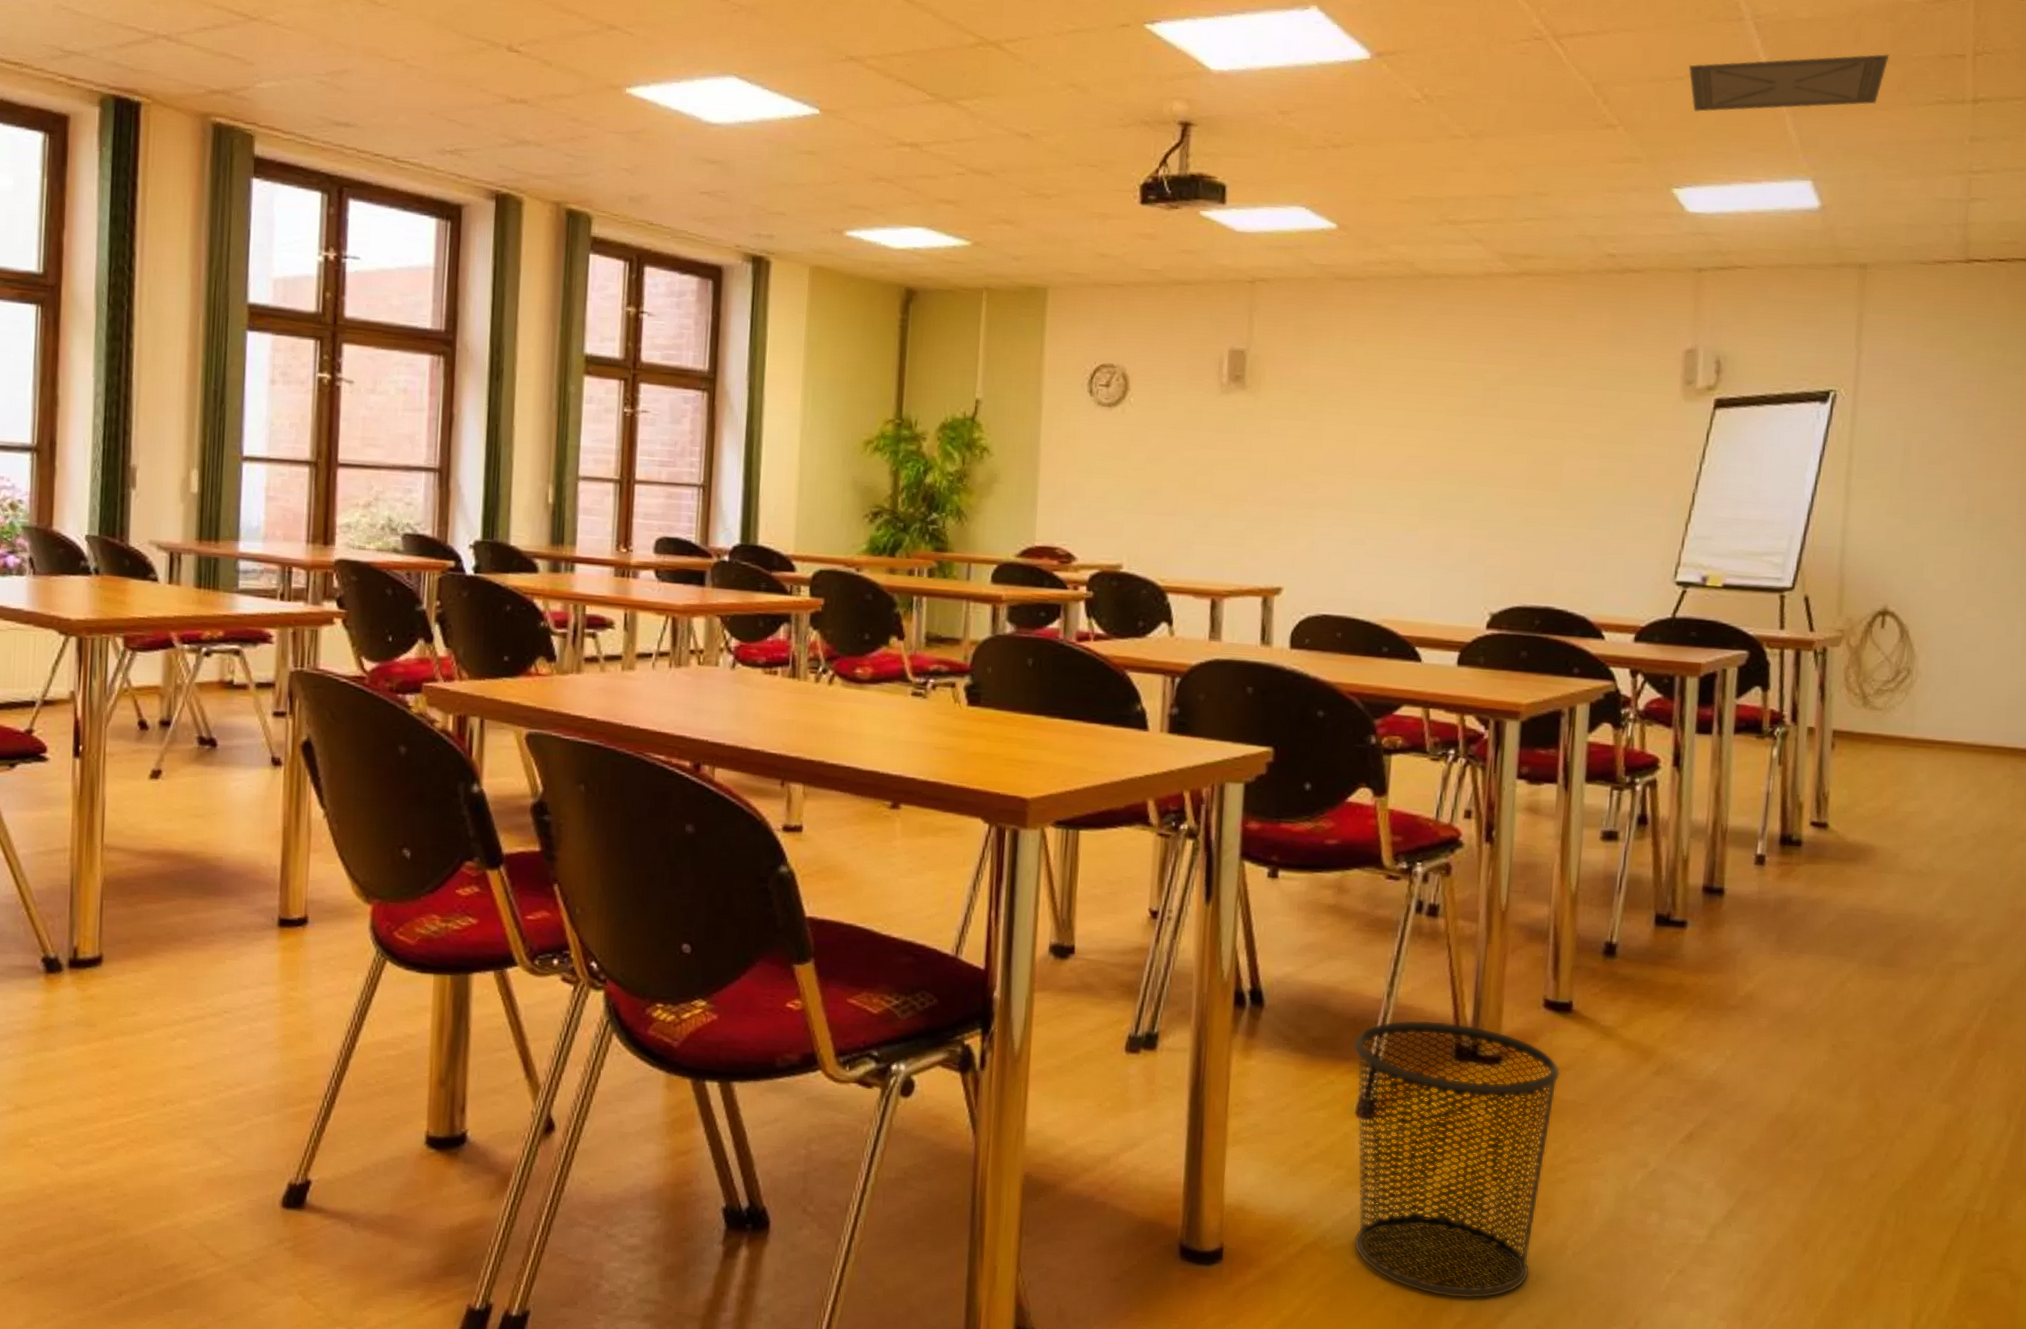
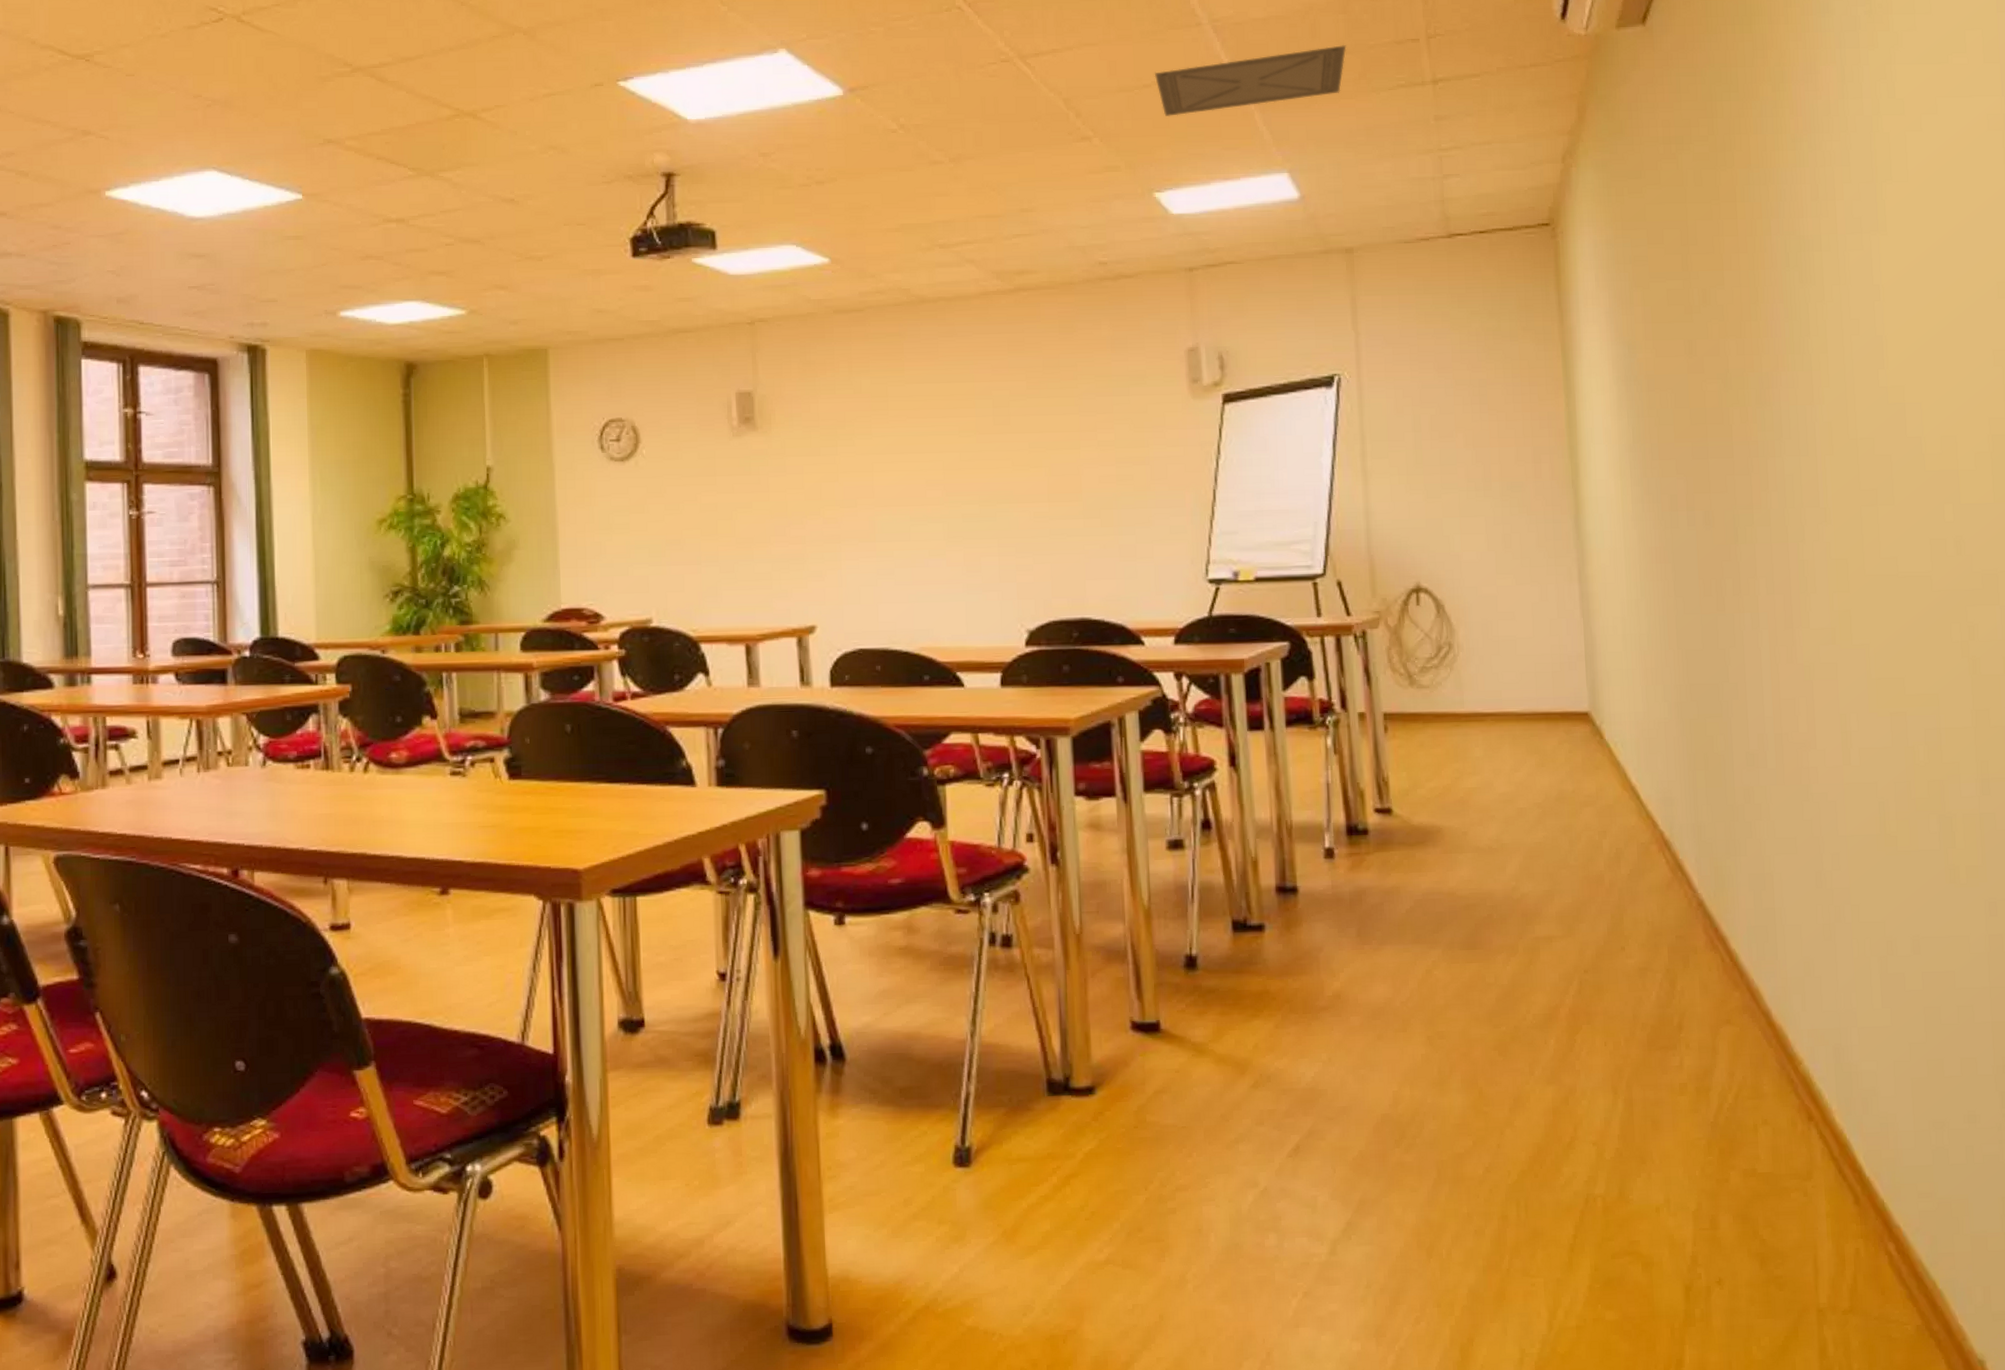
waste bin: present [1353,1020,1561,1299] -> none [941,1056,1158,1350]

